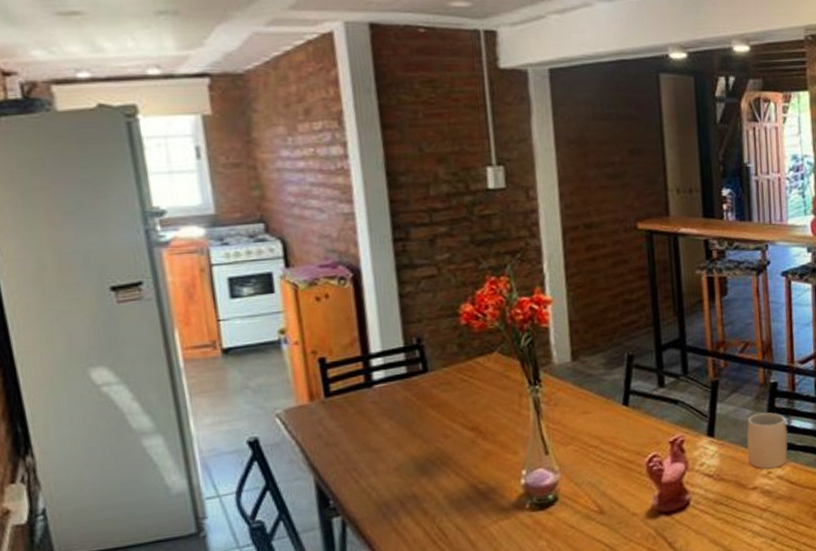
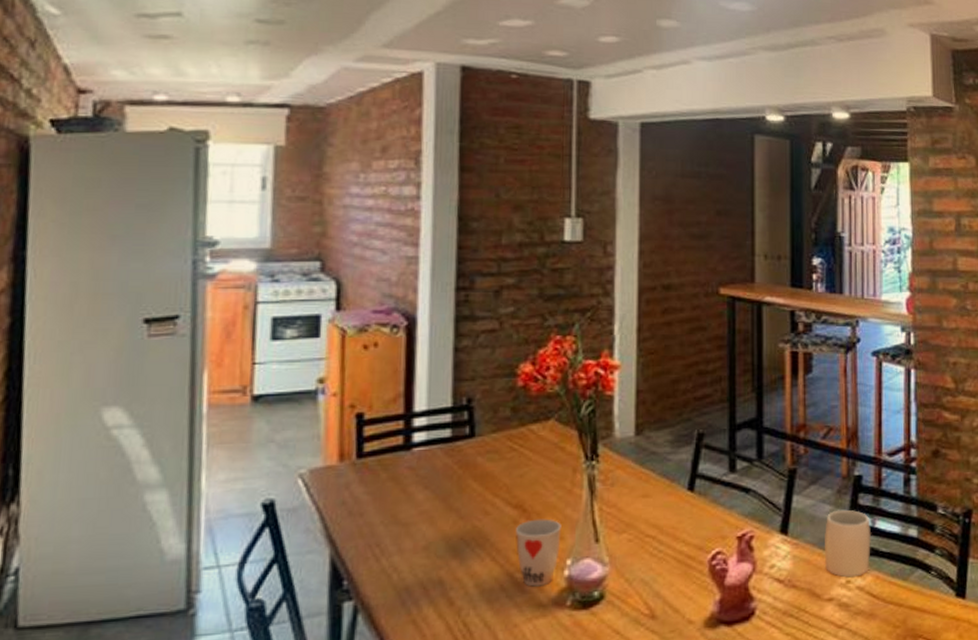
cup: none [474,437,515,495] -> present [516,519,562,587]

